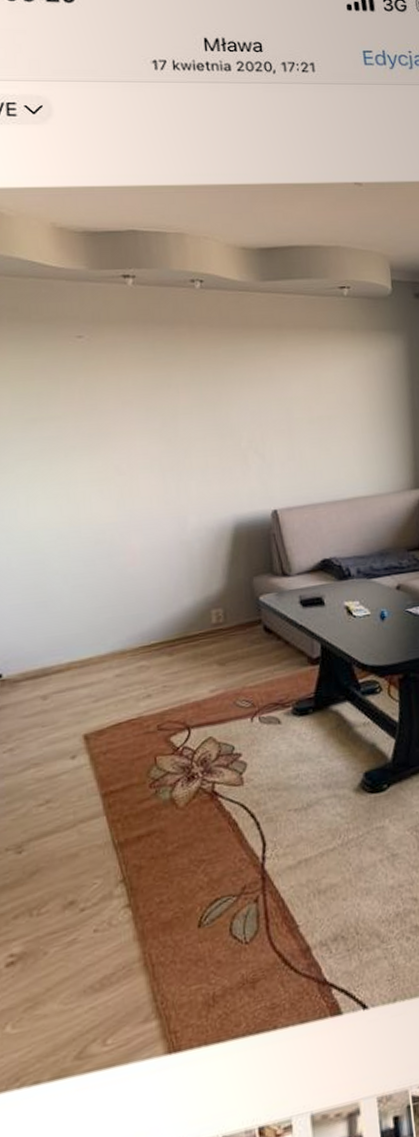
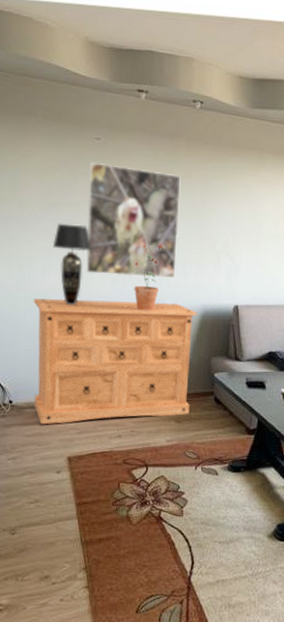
dresser: none [17,518,235,699] -> present [33,298,197,425]
table lamp: none [36,440,85,541] -> present [53,223,91,305]
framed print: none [72,364,195,498] -> present [86,162,181,278]
potted plant: none [140,446,179,534] -> present [133,241,165,311]

